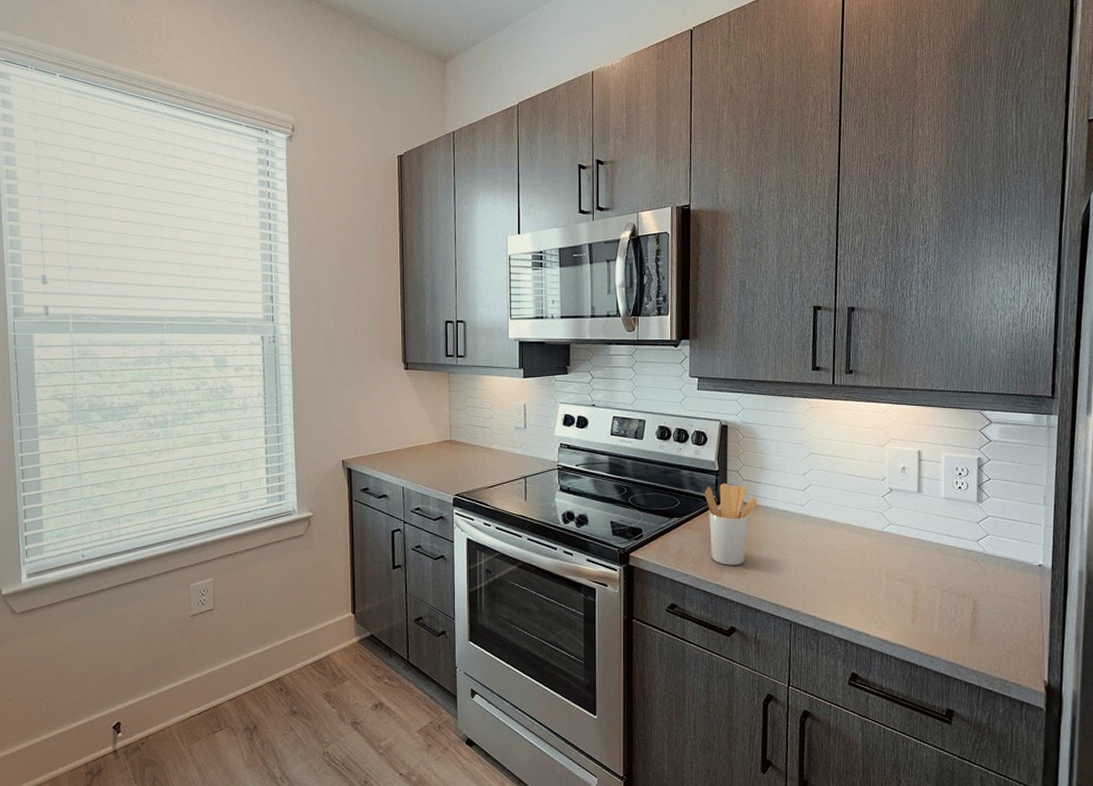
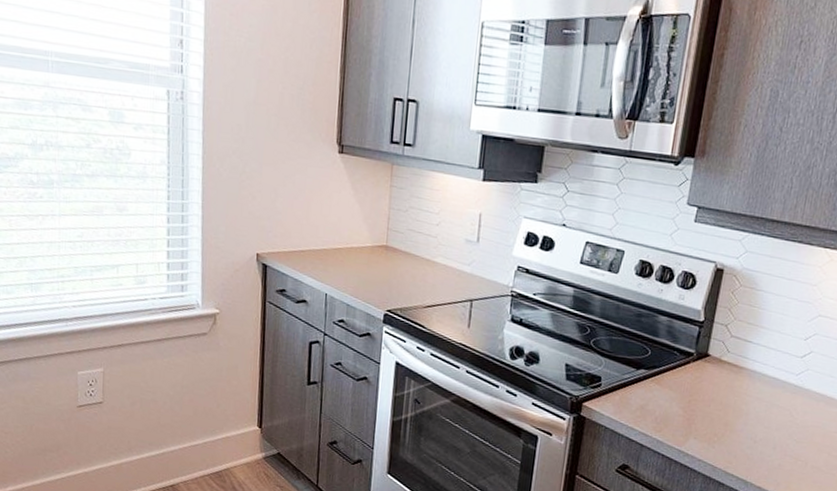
utensil holder: present [705,483,757,565] -> none [677,337,744,432]

